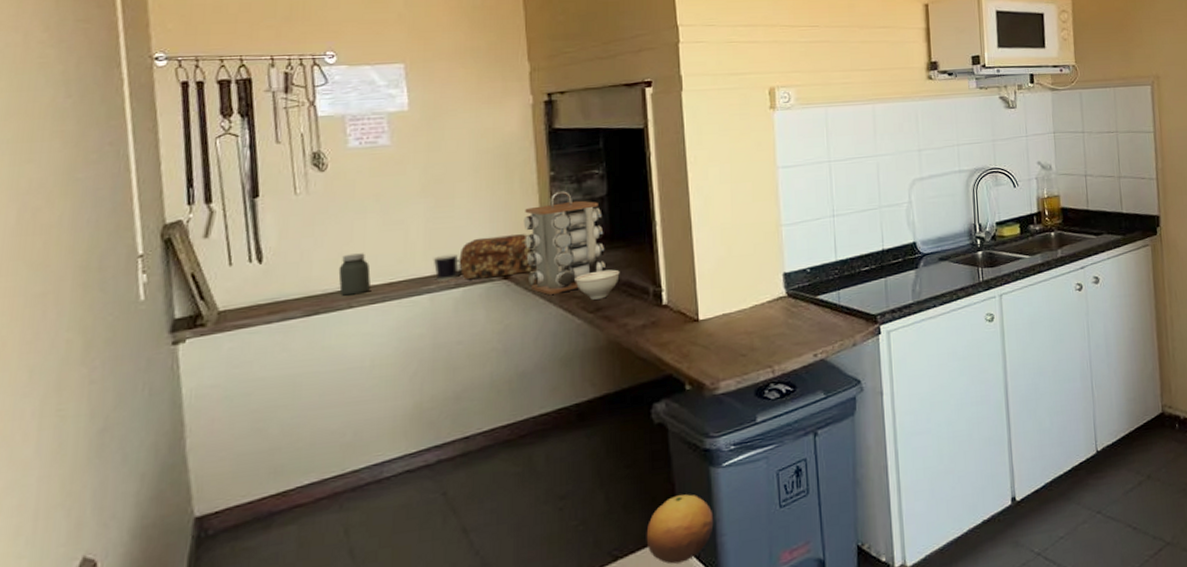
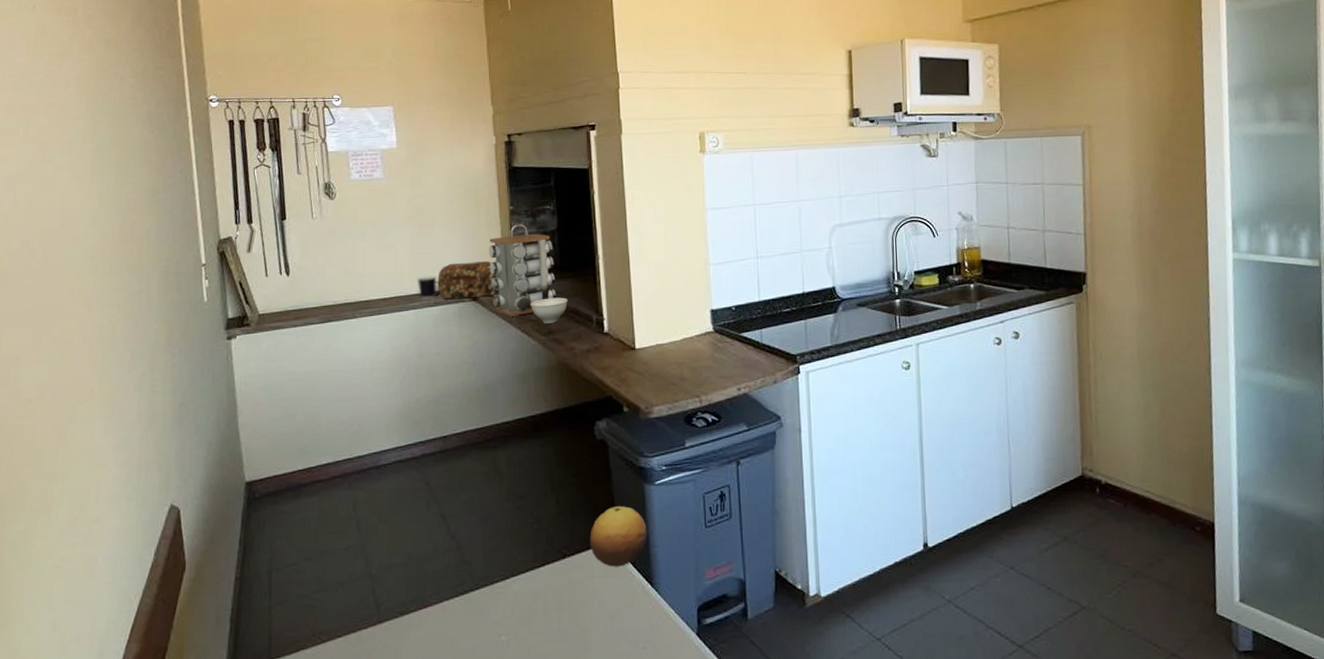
jar: present [338,253,371,297] -> none [345,271,369,308]

